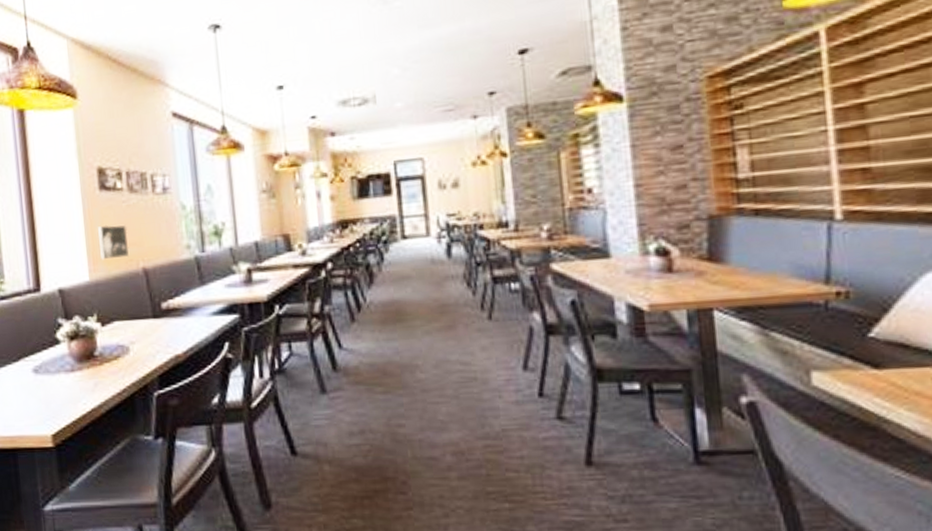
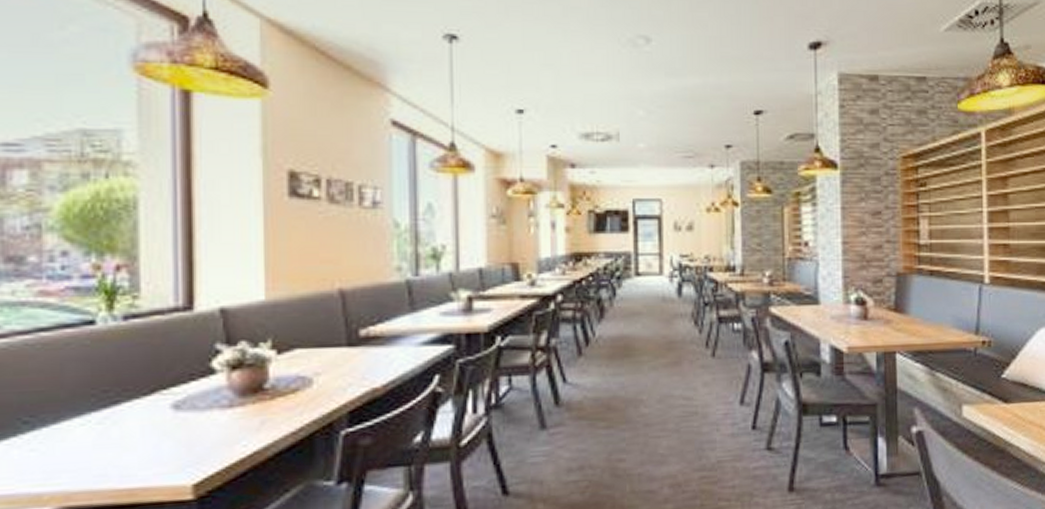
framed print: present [97,224,129,260] -> none [281,237,323,277]

